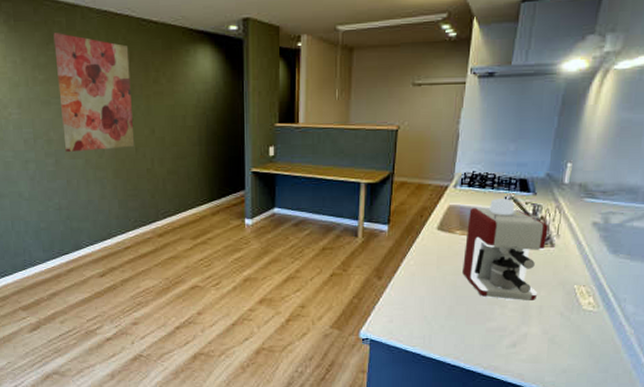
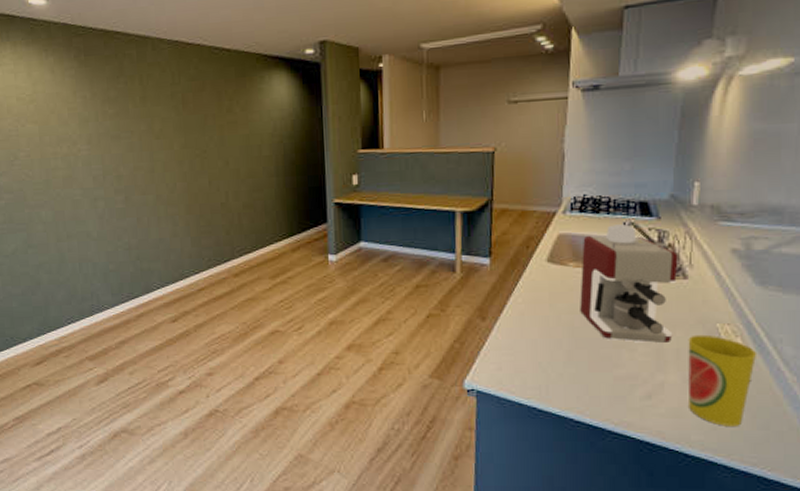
wall art: present [53,33,135,152] -> none [124,65,208,188]
cup: none [545,294,605,370] -> present [688,334,758,426]

